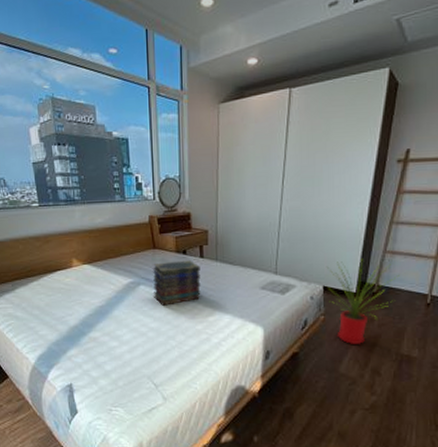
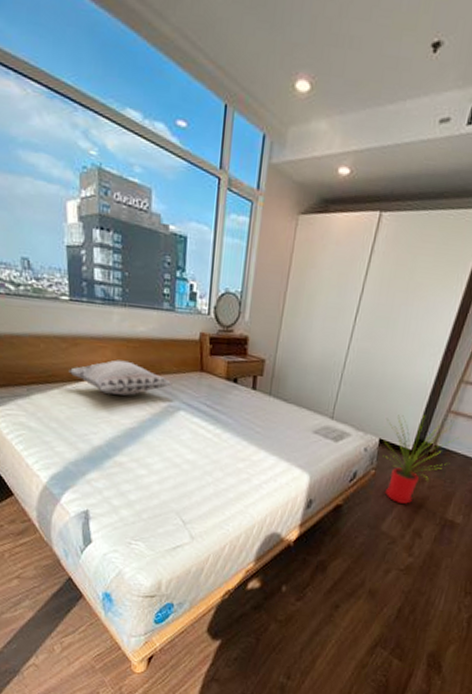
decorative pillow: none [44,249,131,279] -> present [68,359,173,396]
book stack: present [153,260,201,306] -> none [193,388,251,438]

